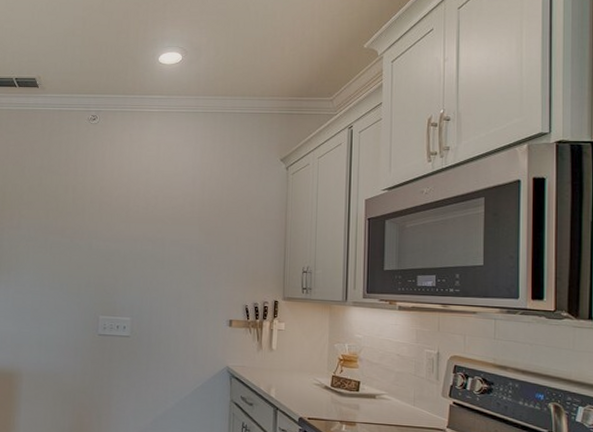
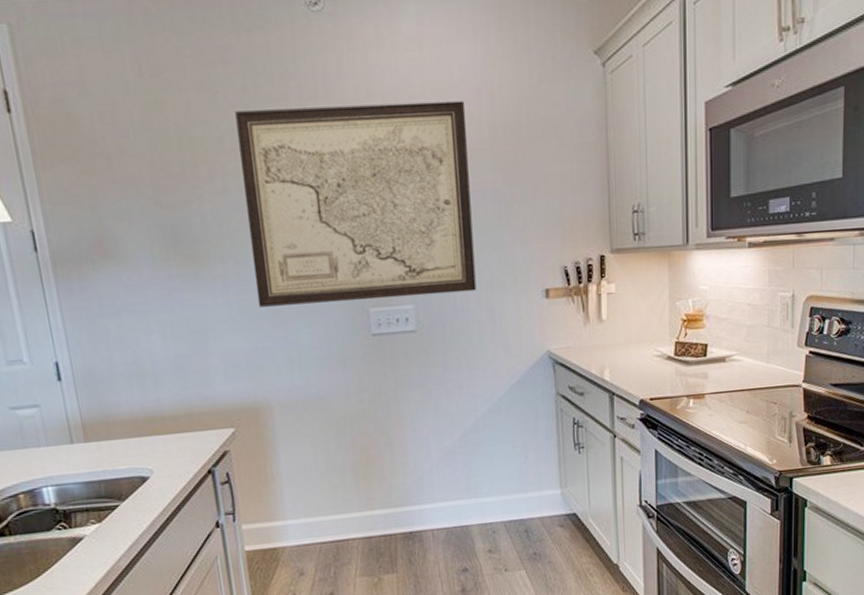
wall art: none [25,180,184,314] -> present [235,100,477,307]

